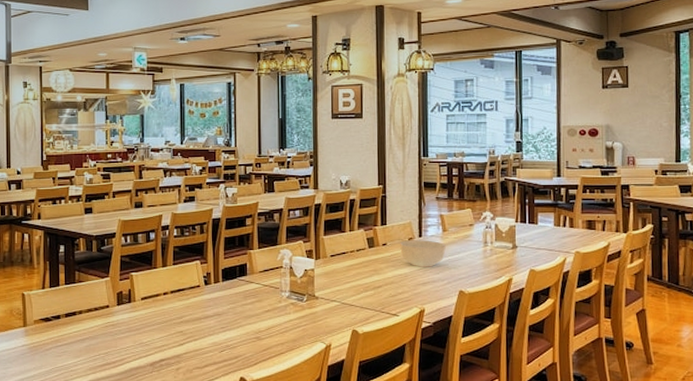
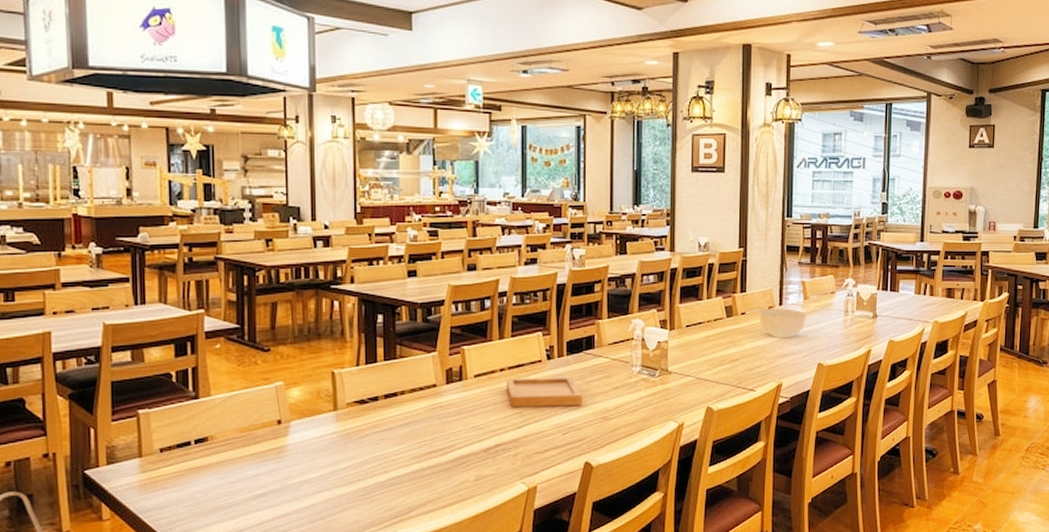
tray: none [169,301,237,326] -> present [507,377,583,407]

